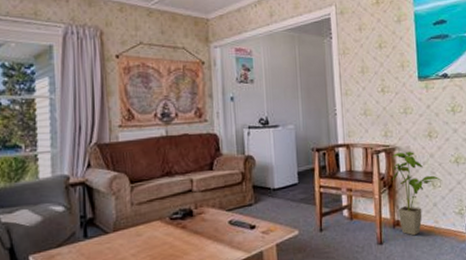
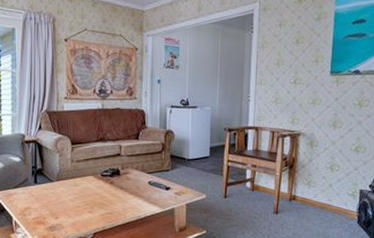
house plant: present [392,152,442,236] -> none [293,138,340,210]

